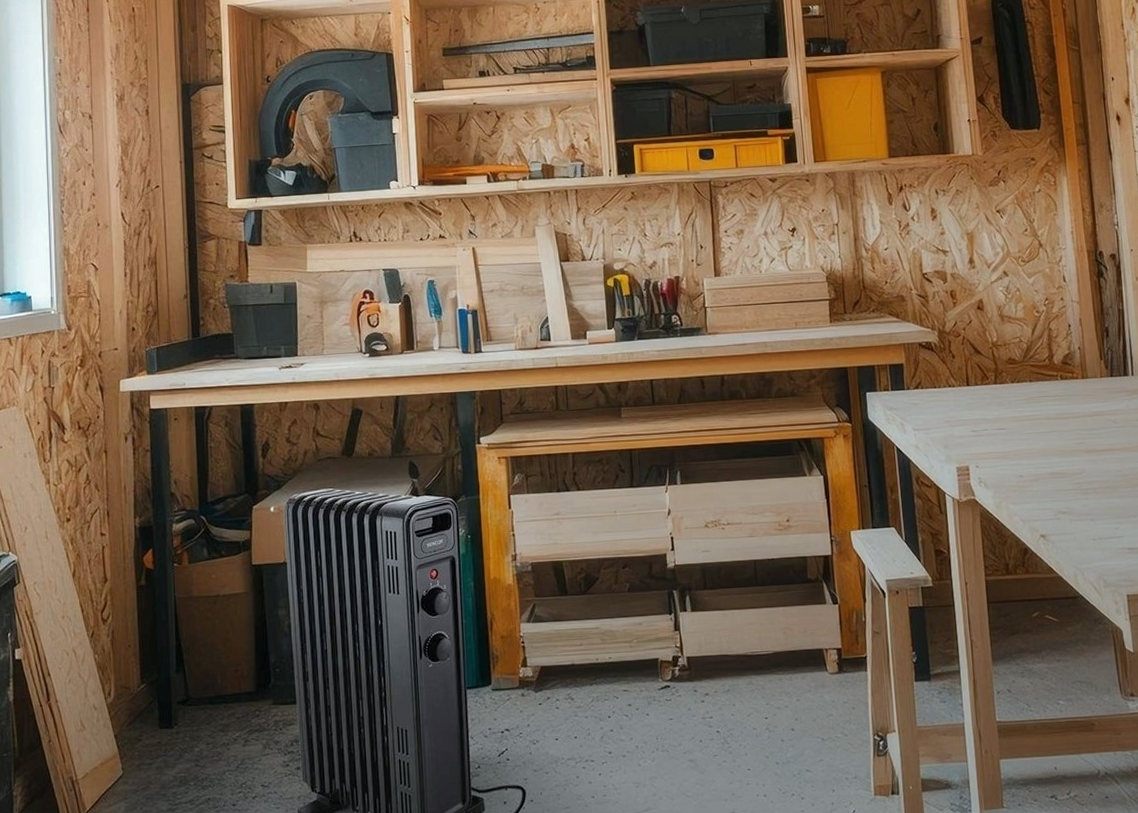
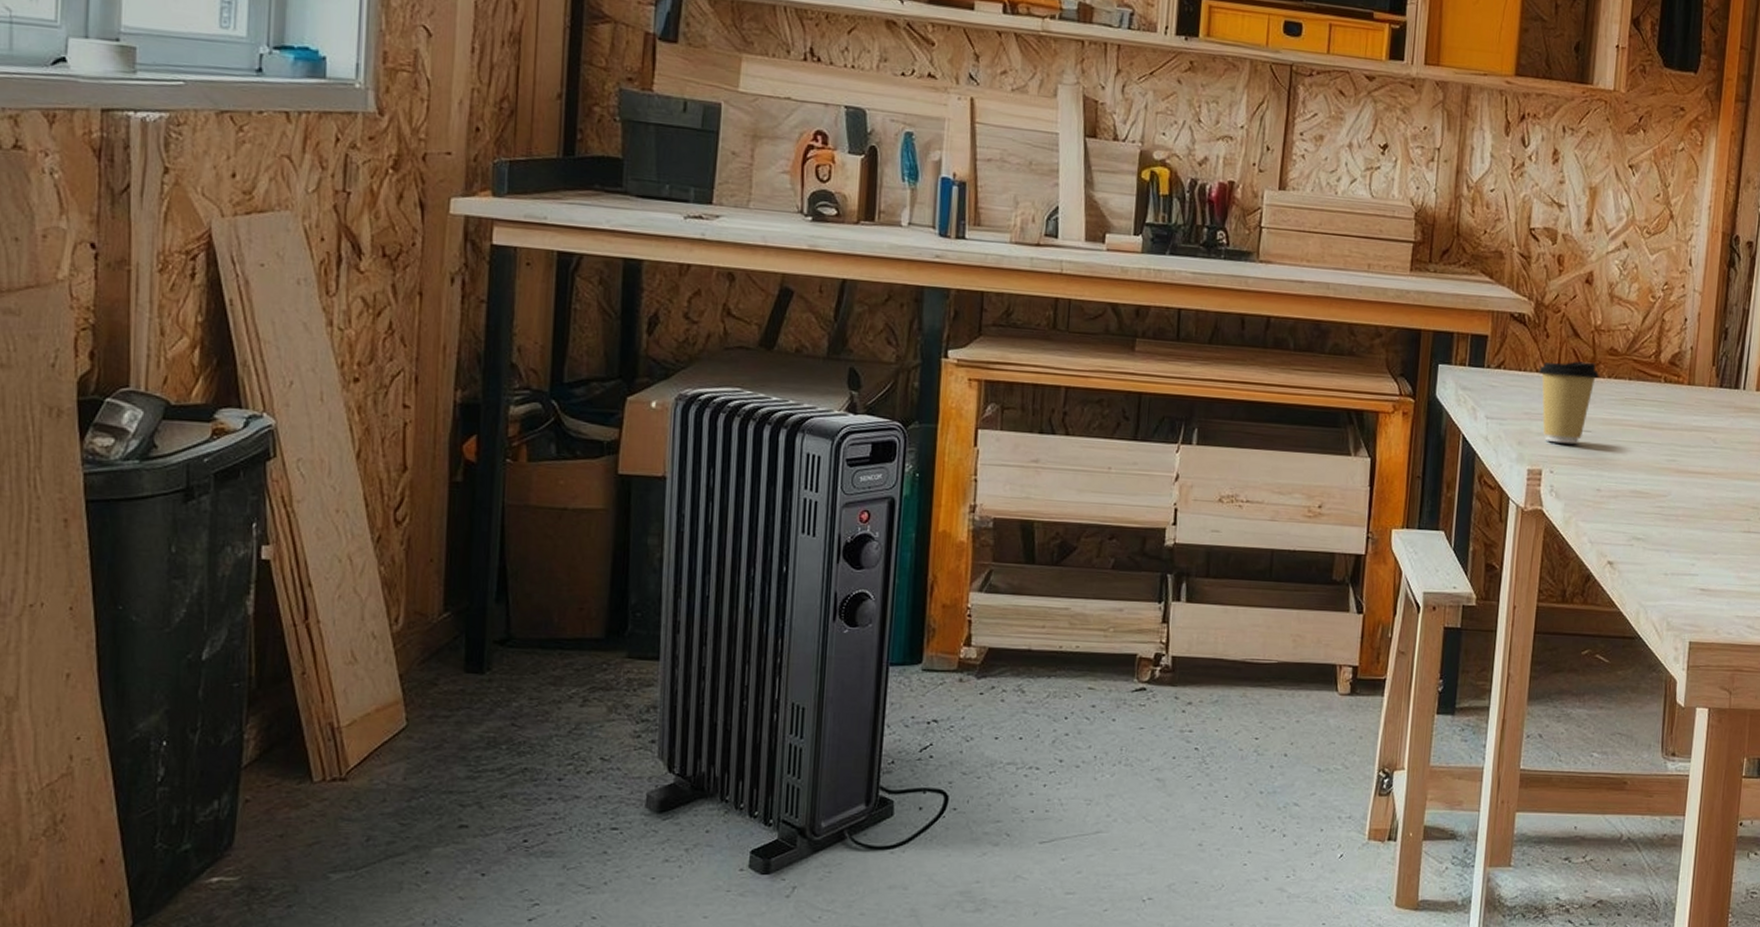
coffee cup: none [950,372,1005,442] -> present [1538,361,1600,445]

